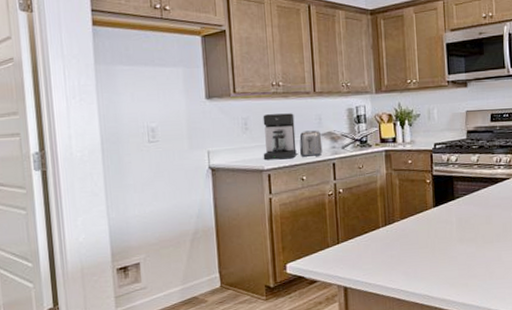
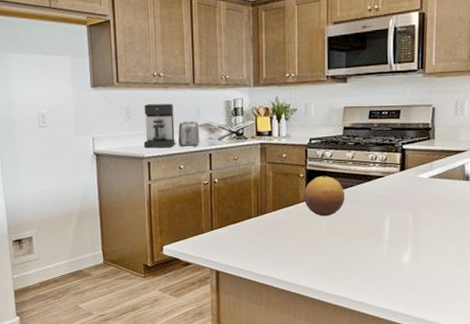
fruit: none [431,180,473,223] -> present [304,175,345,217]

